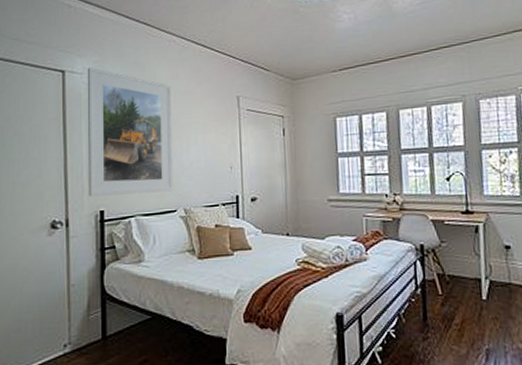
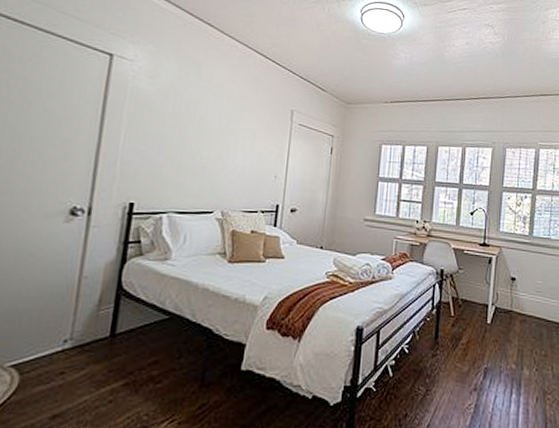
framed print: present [87,68,173,197] -> none [119,56,226,192]

